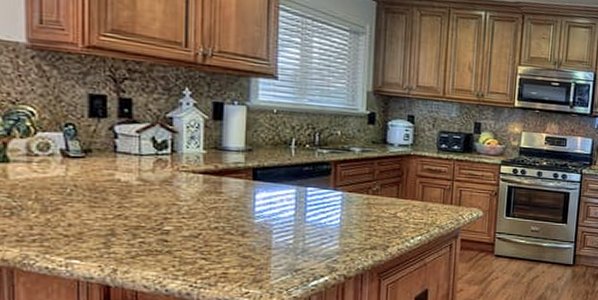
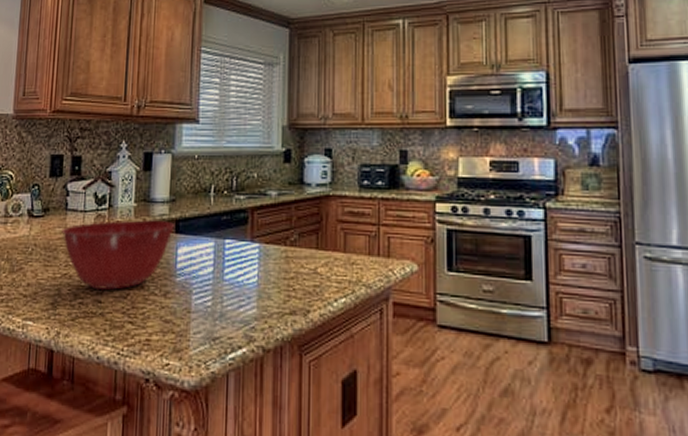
mixing bowl: none [111,165,253,231] -> present [62,219,176,291]

